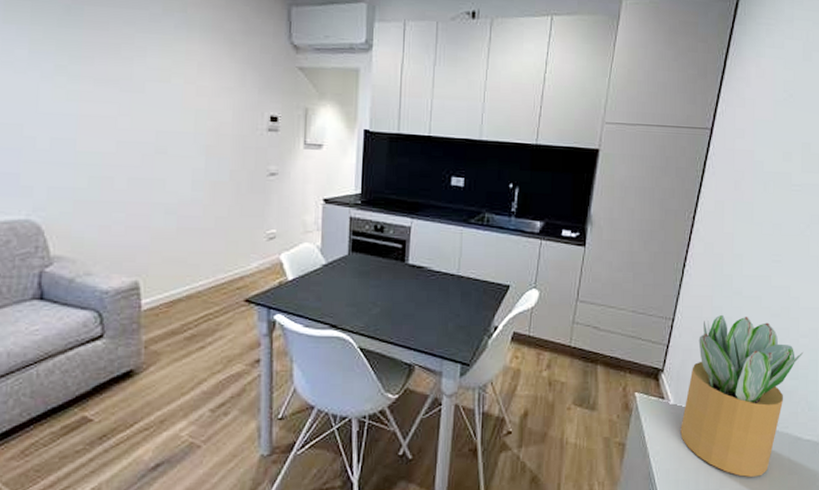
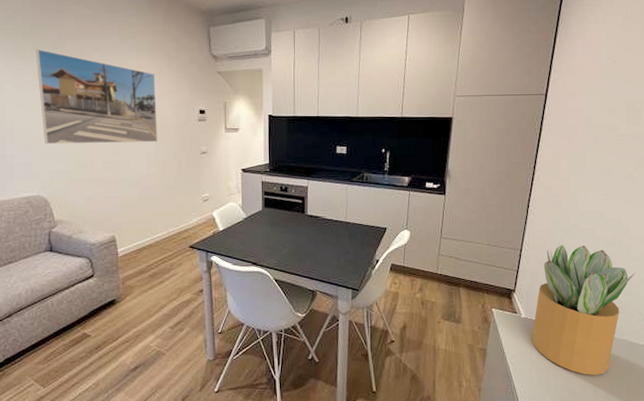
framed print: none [37,14,211,155] -> present [35,49,157,144]

